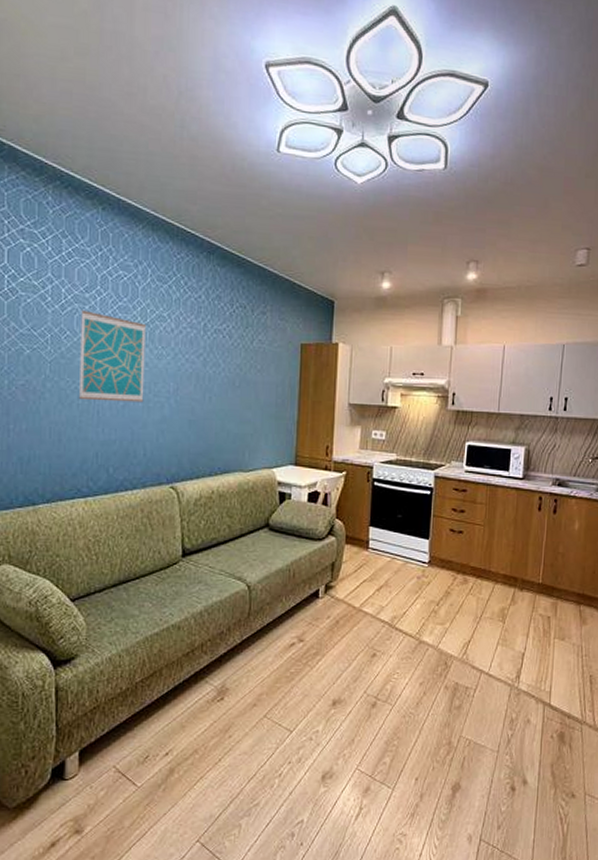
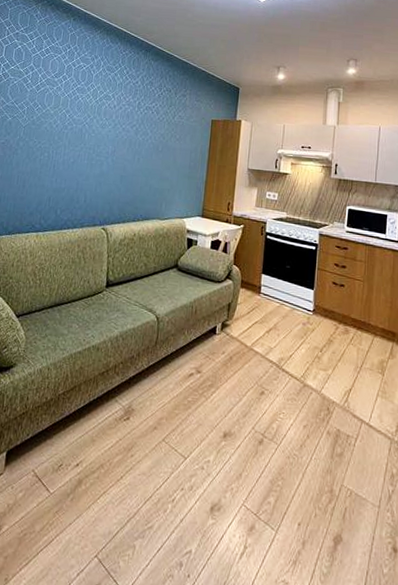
wall art: present [78,310,146,403] -> none [41,90,96,160]

